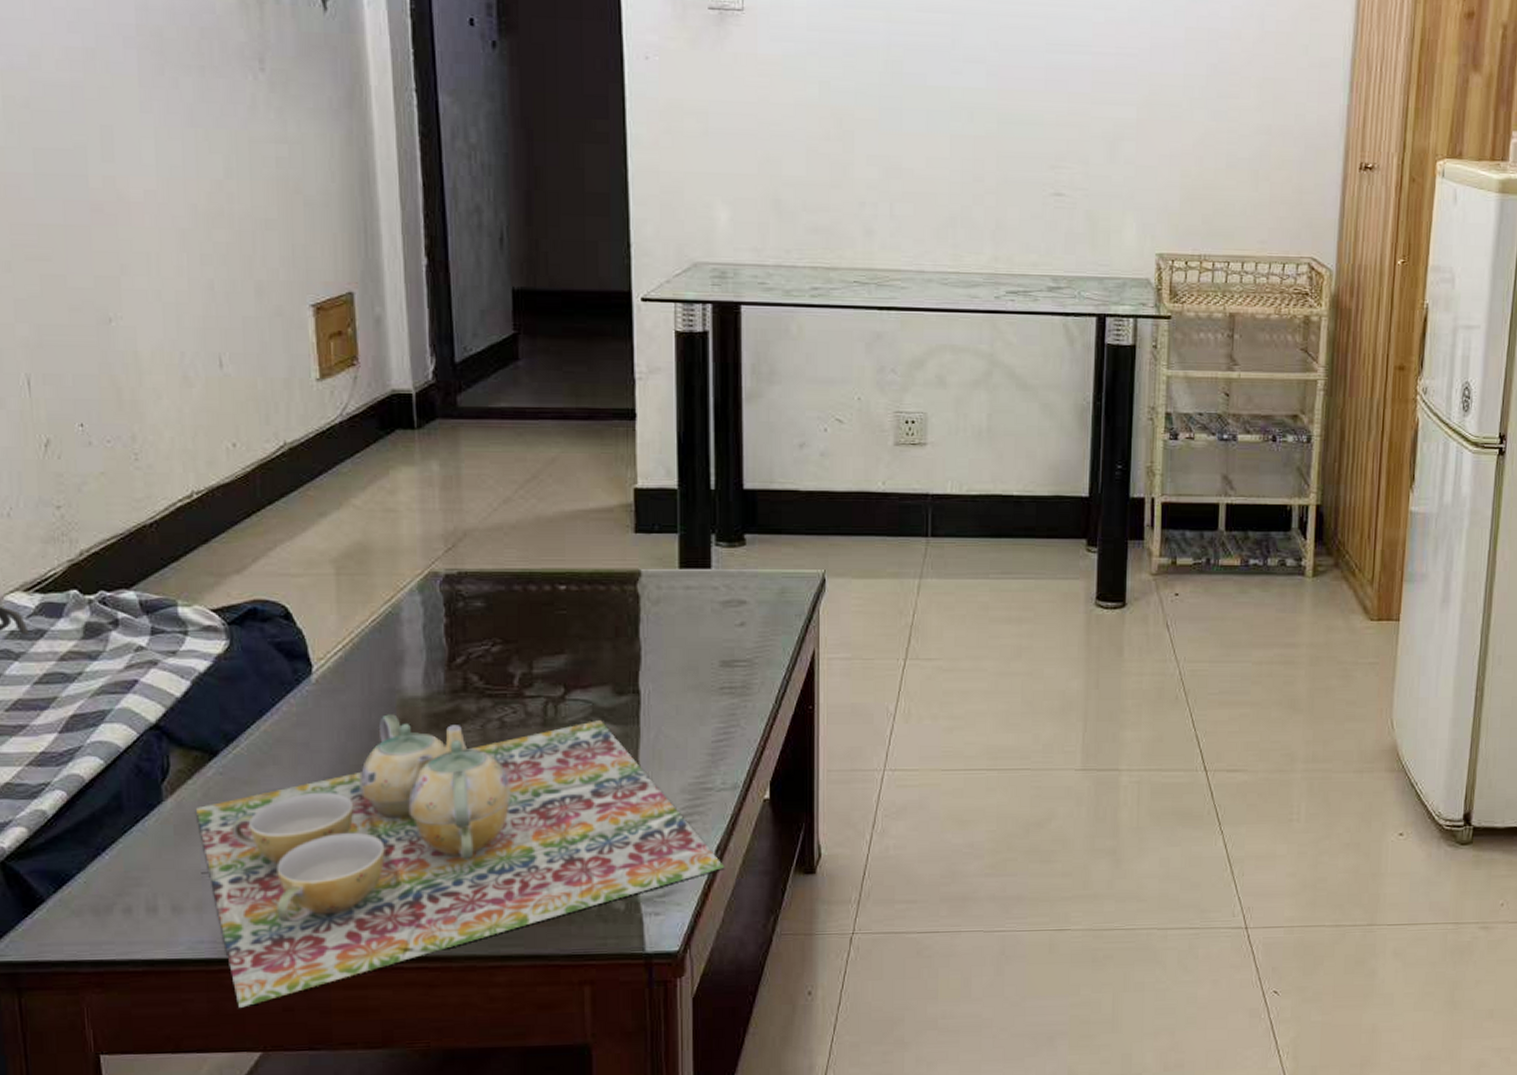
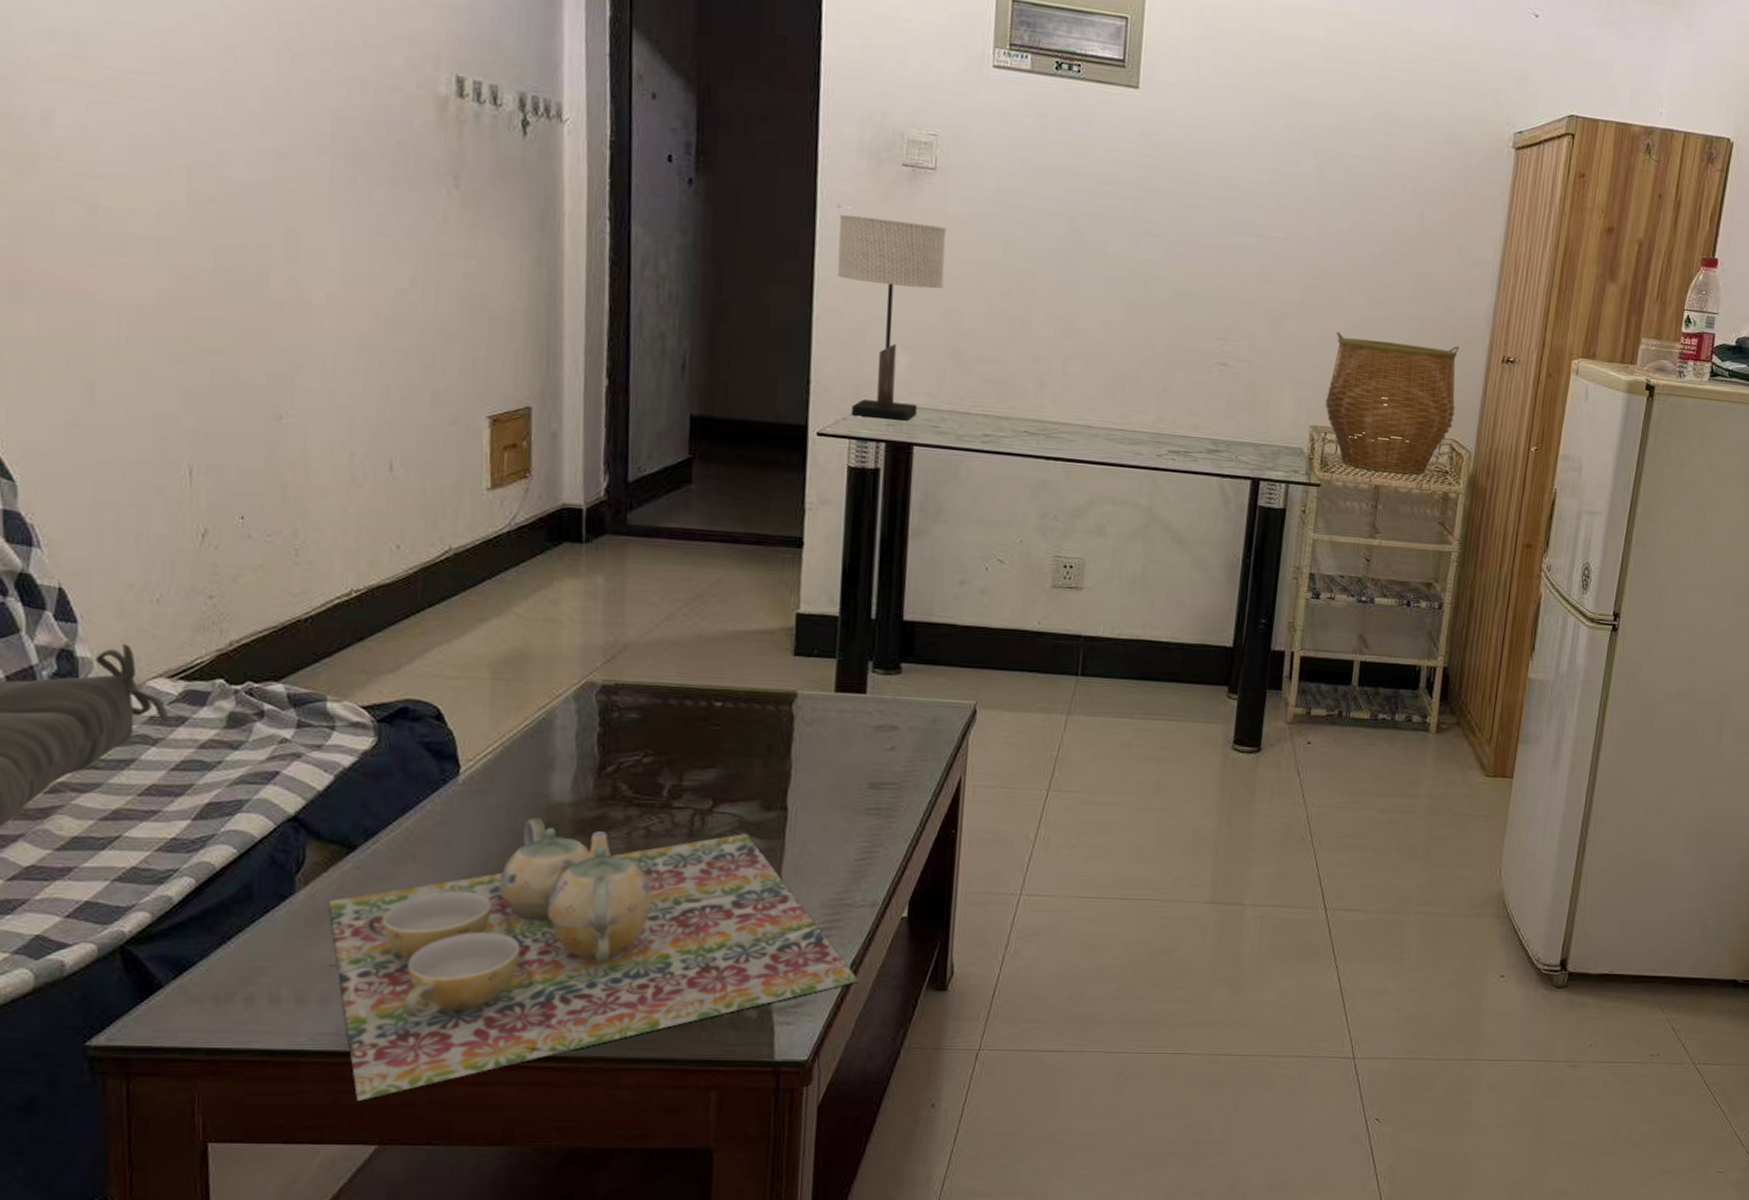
table lamp: none [647,66,761,279] -> present [837,214,947,421]
basket: none [1170,149,1312,299] -> present [1325,331,1460,475]

